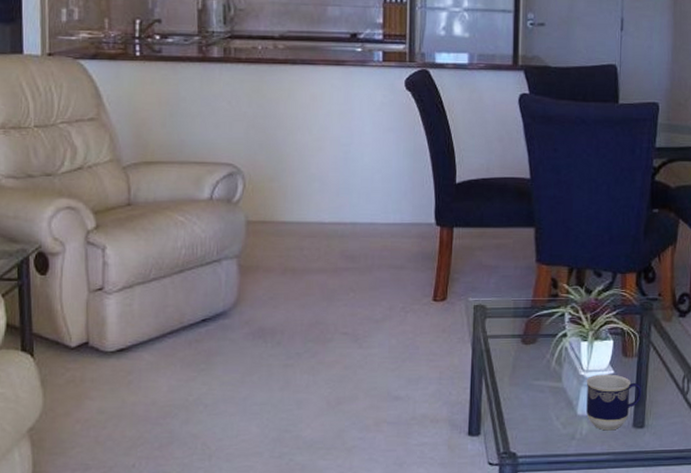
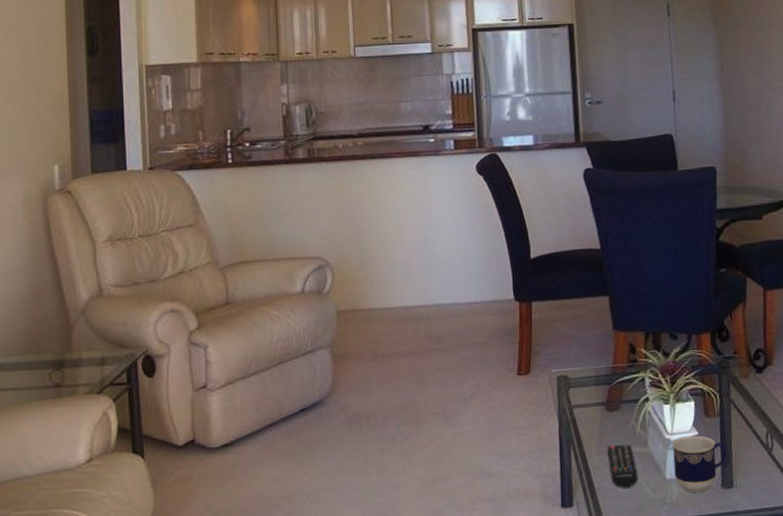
remote control: none [519,378,549,421] -> present [607,444,638,488]

